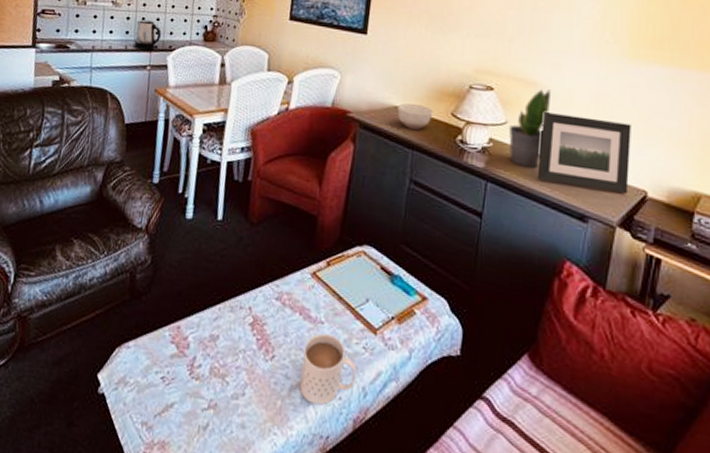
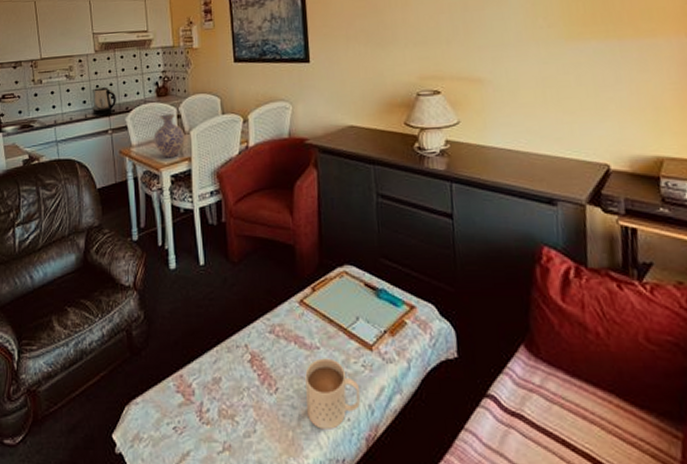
vase: none [191,60,226,107] -> present [153,113,185,158]
bowl: present [397,103,433,130] -> none [352,120,387,145]
potted plant: present [508,89,551,169] -> none [462,83,499,163]
picture frame: present [537,112,632,195] -> none [492,102,591,173]

